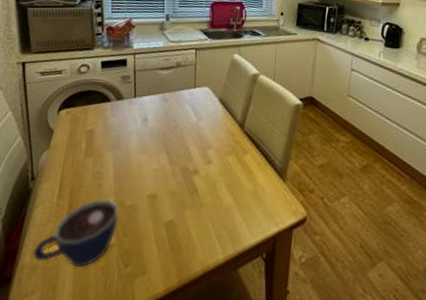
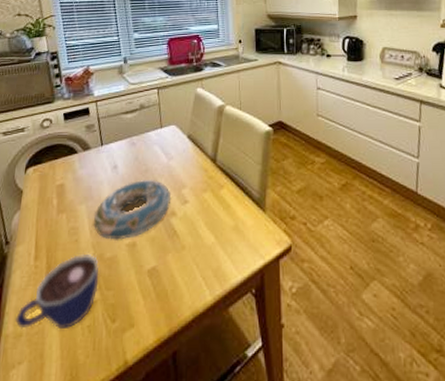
decorative bowl: none [118,135,196,191] -> present [93,179,172,240]

